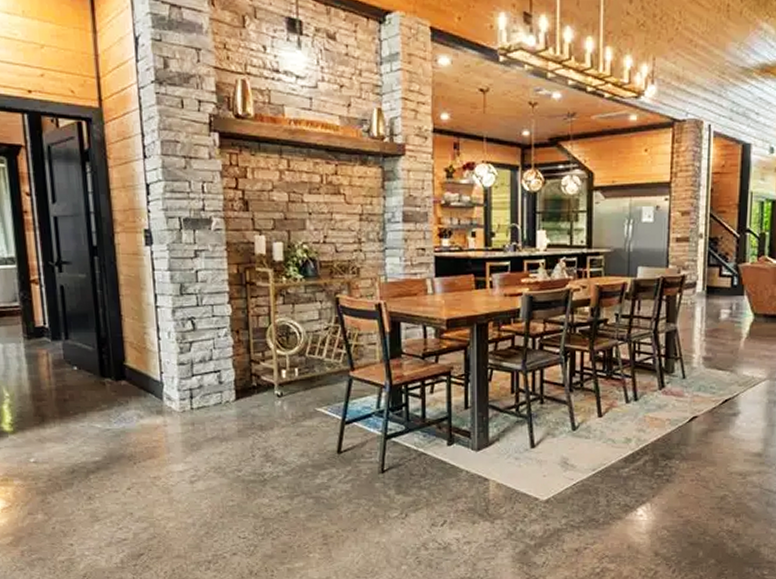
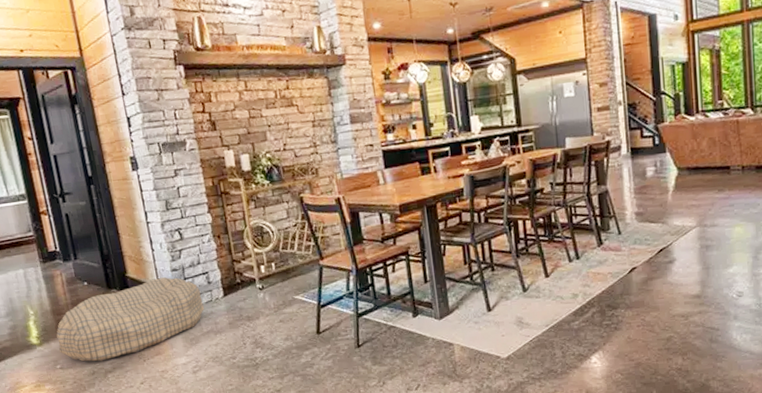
dog bed: none [34,371,211,459] -> present [56,277,204,362]

